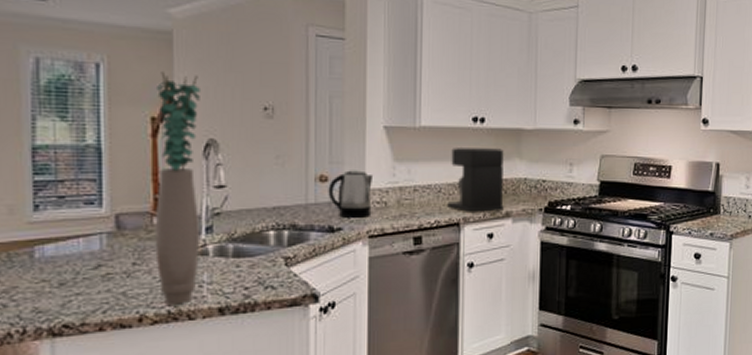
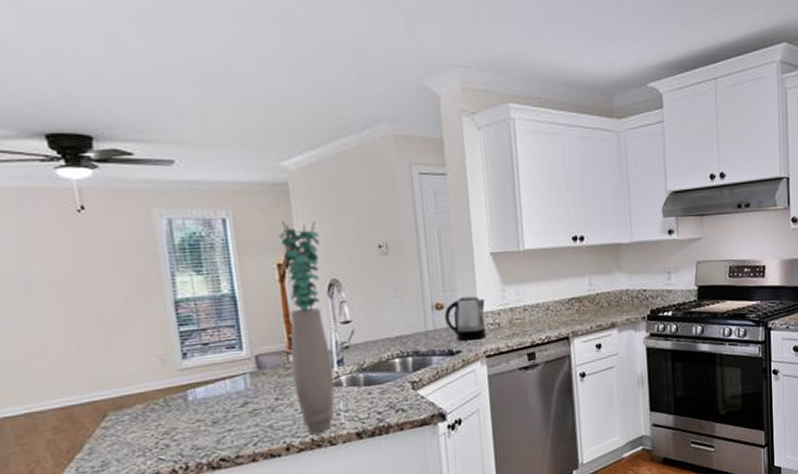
coffee maker: present [447,148,504,214] -> none [555,264,609,327]

